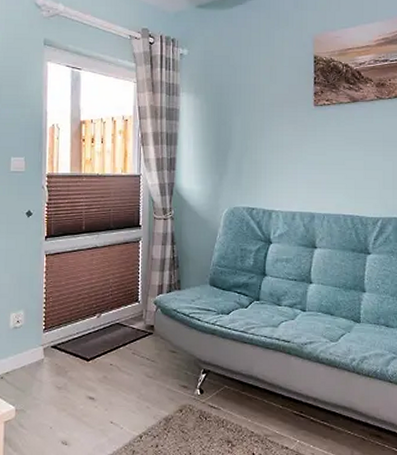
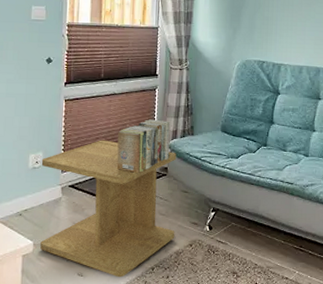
side table: none [22,296,164,447] -> present [40,140,177,278]
books: none [100,273,156,331] -> present [117,119,170,173]

